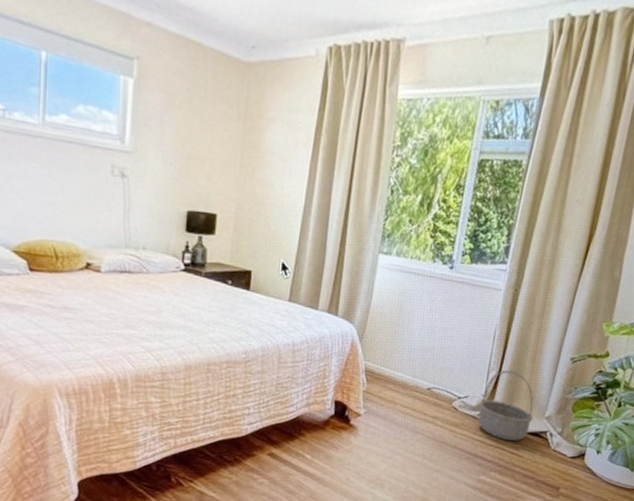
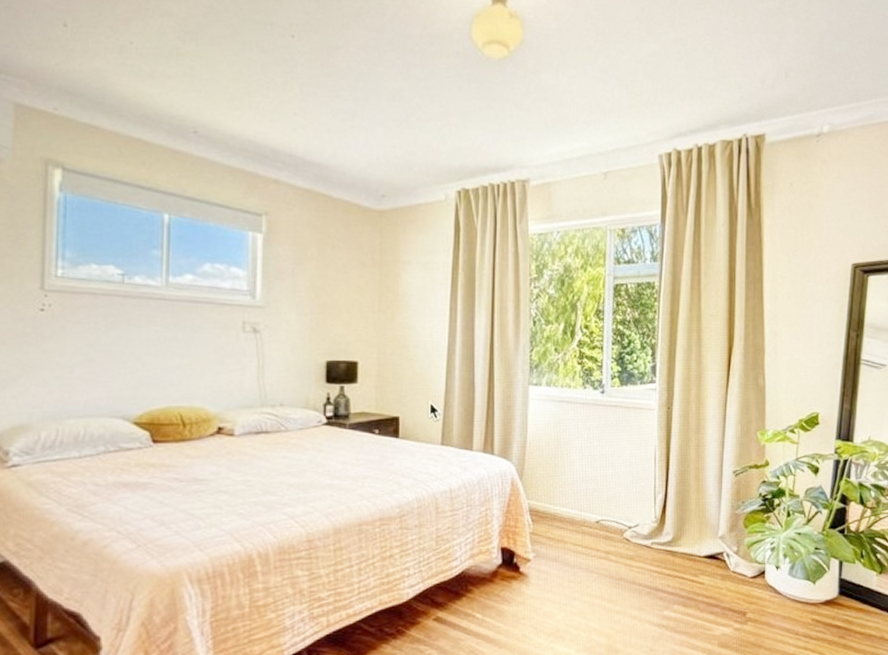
basket: present [478,370,534,441] -> none [650,492,707,567]

